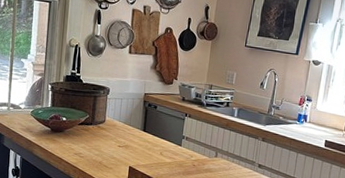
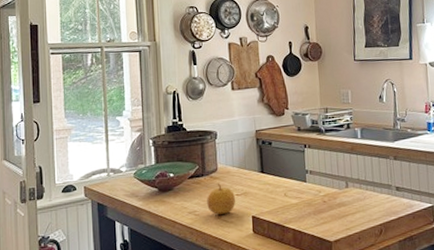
fruit: none [92,133,118,161] -> present [207,183,236,215]

